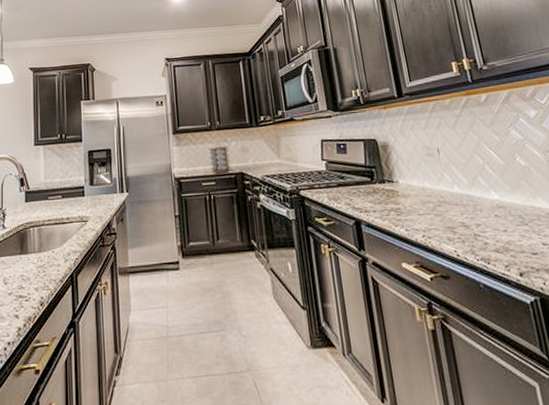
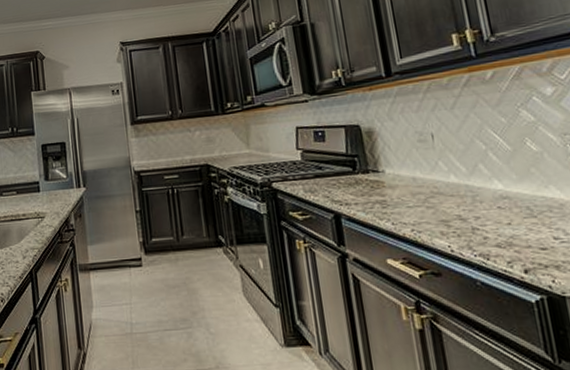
spice rack: present [208,143,232,174] -> none [170,133,196,166]

